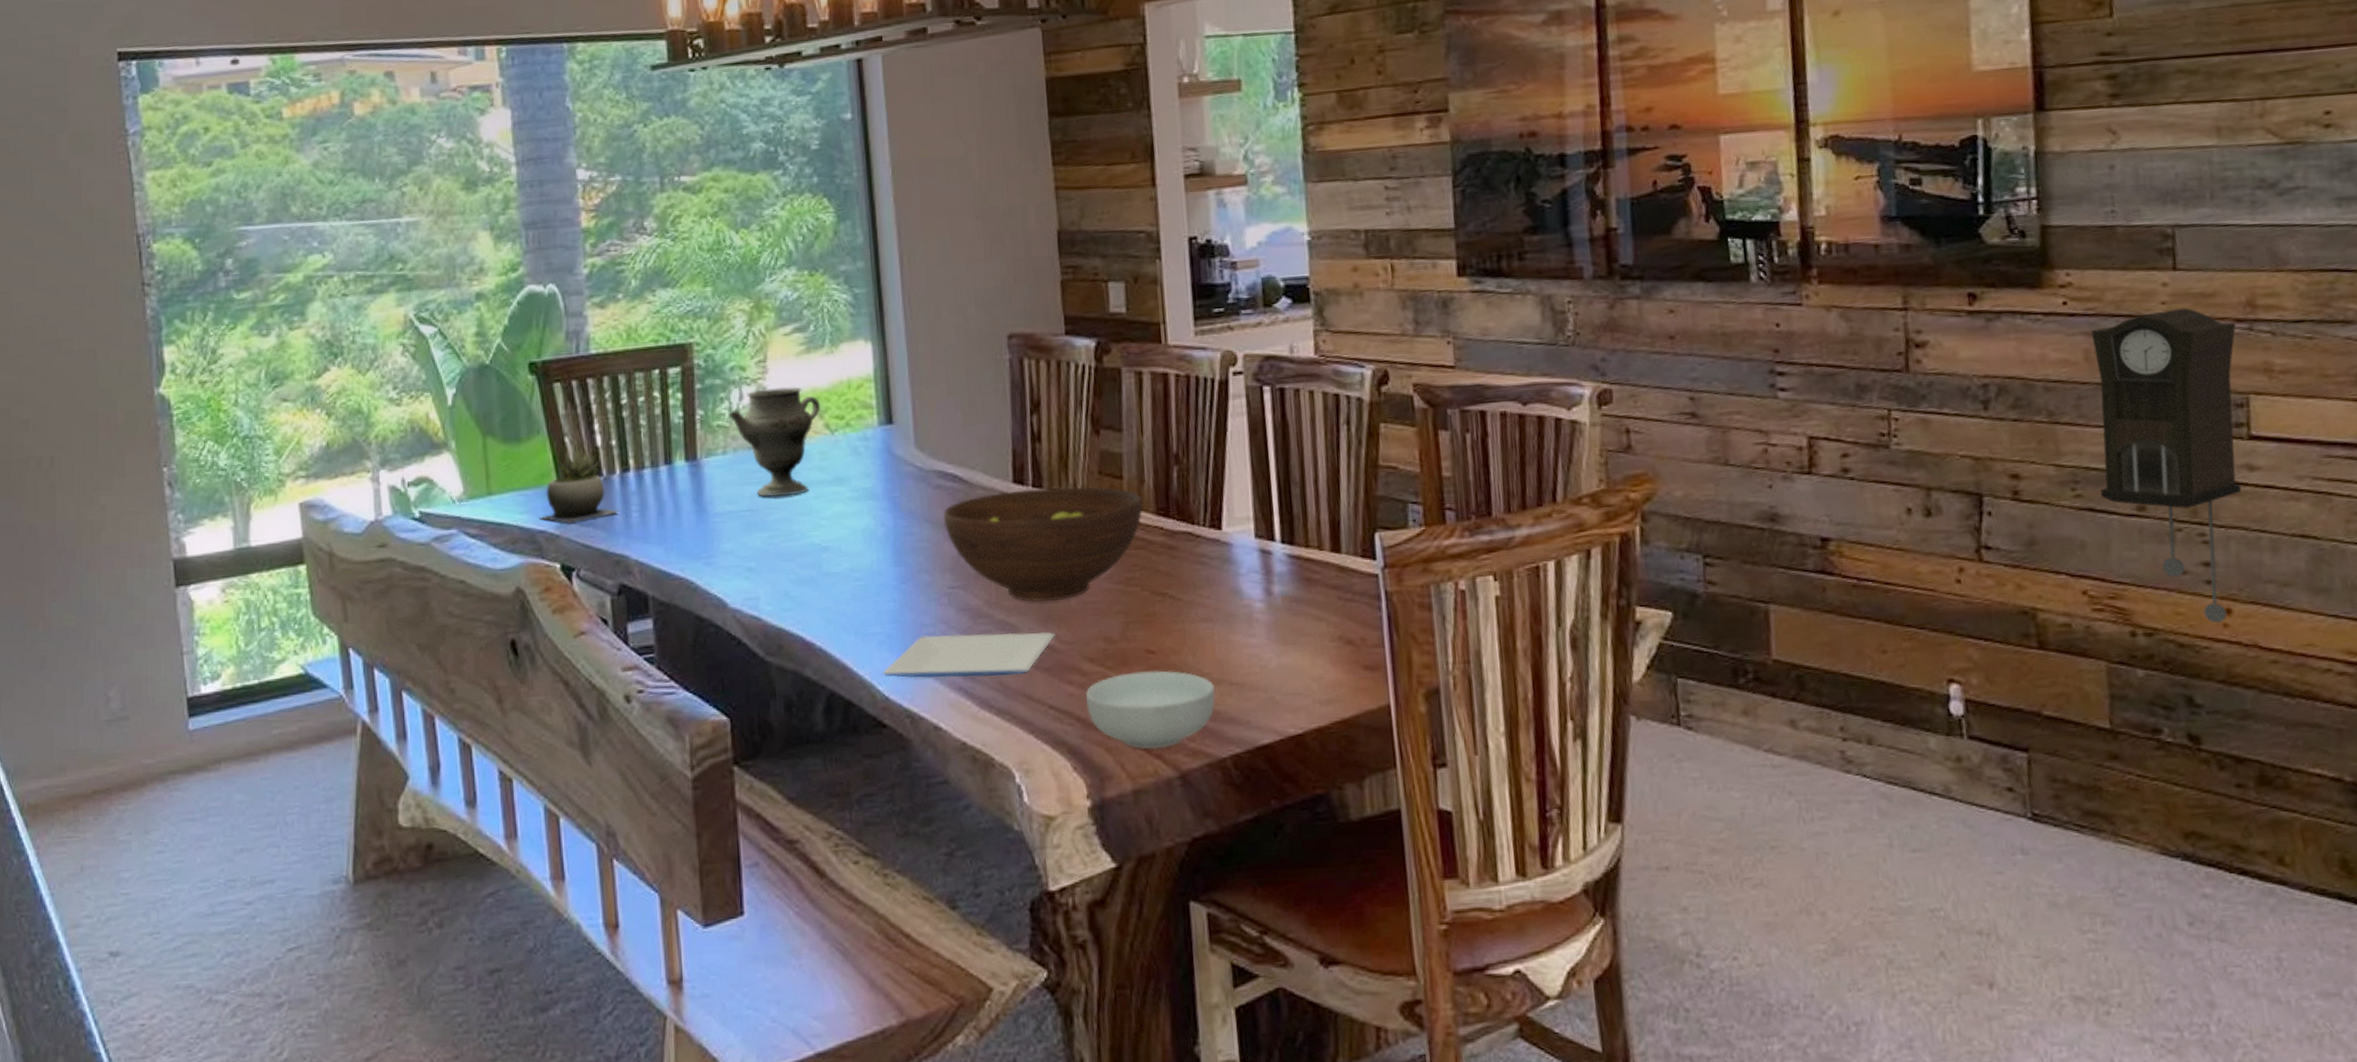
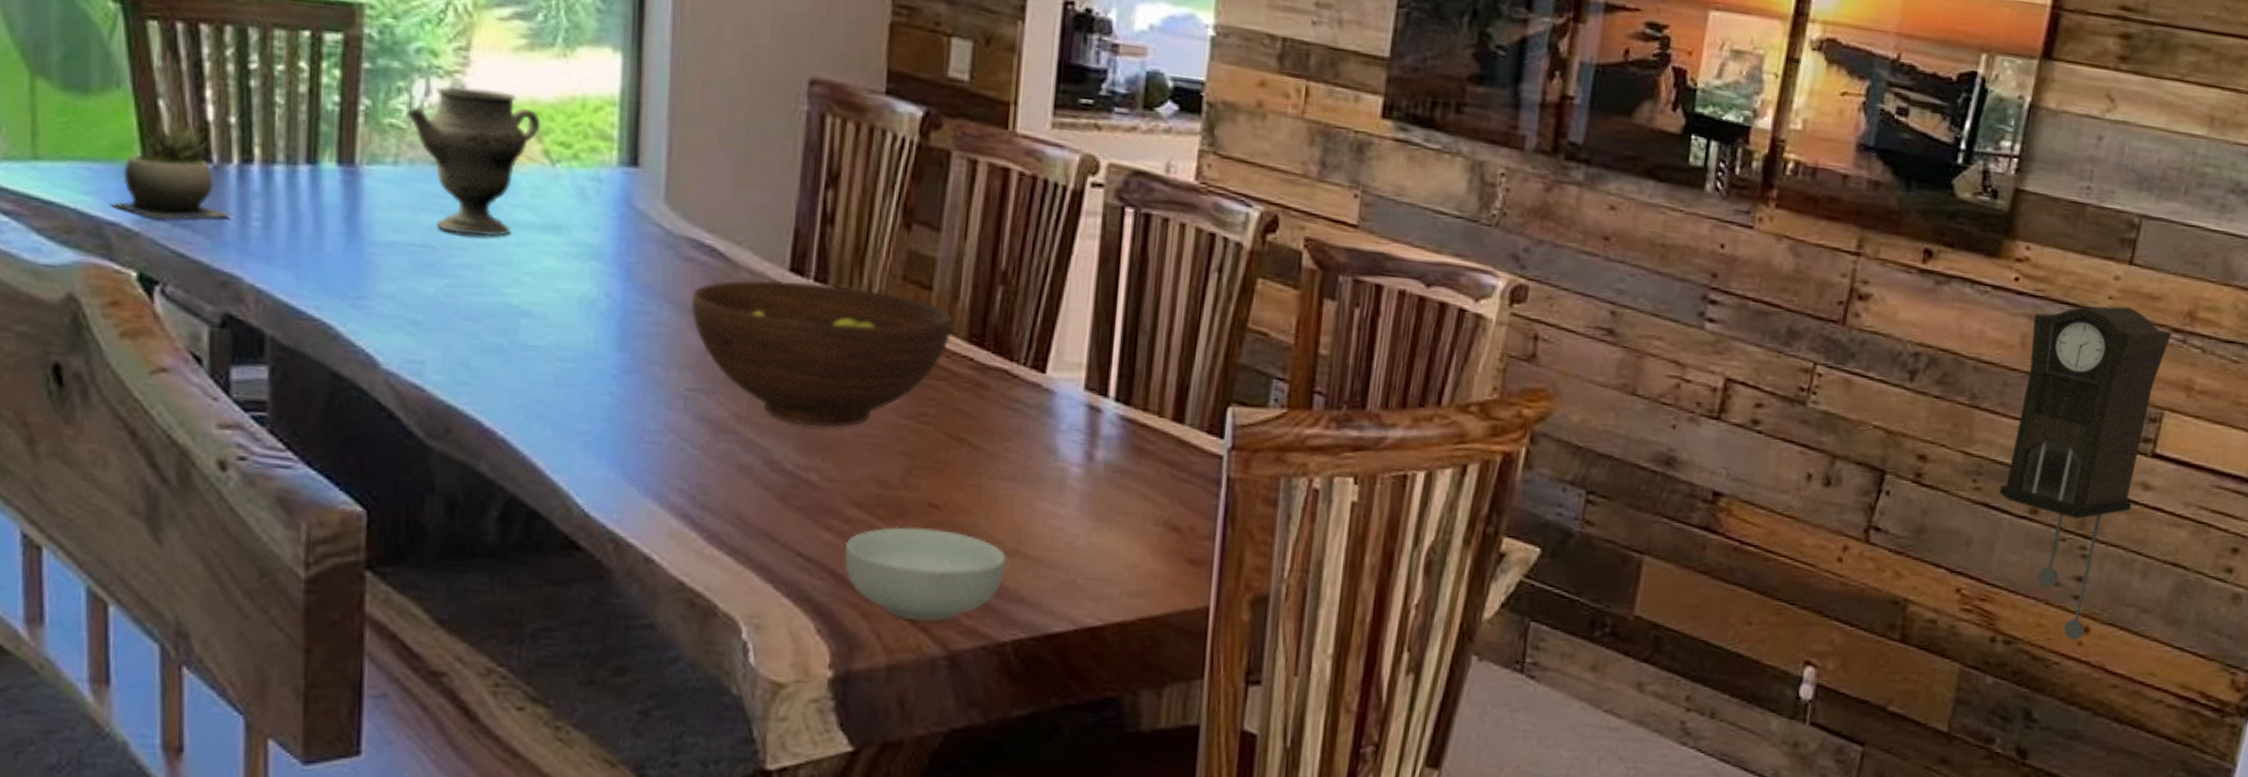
plate: present [882,632,1055,678] -> none [583,444,818,510]

